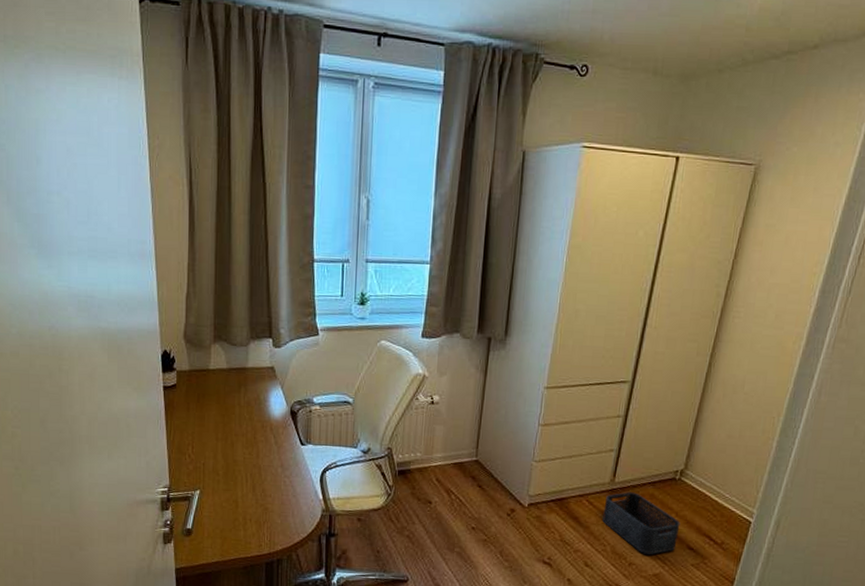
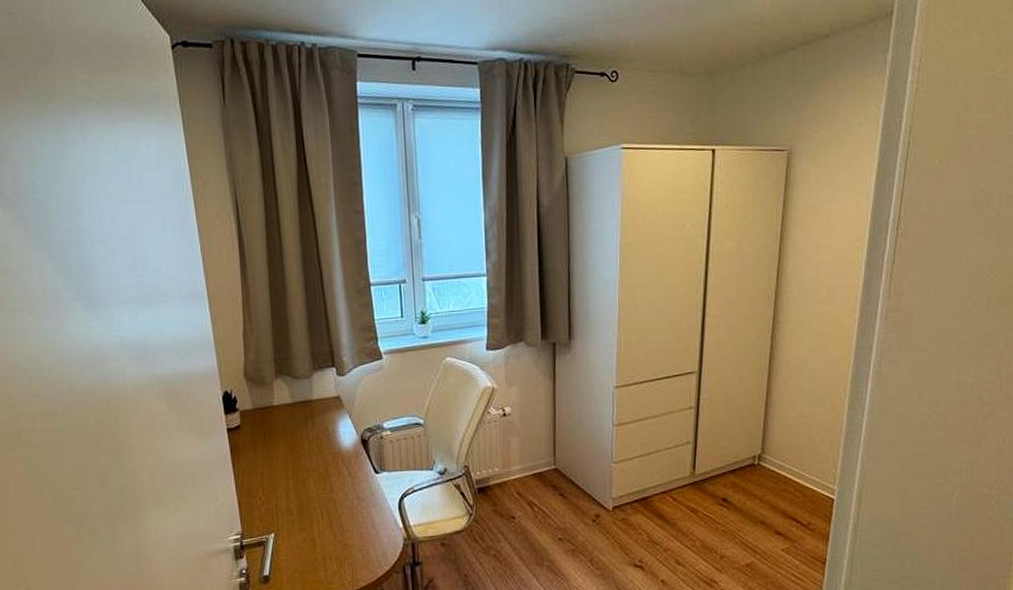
storage bin: present [602,492,680,555] -> none [688,483,765,545]

